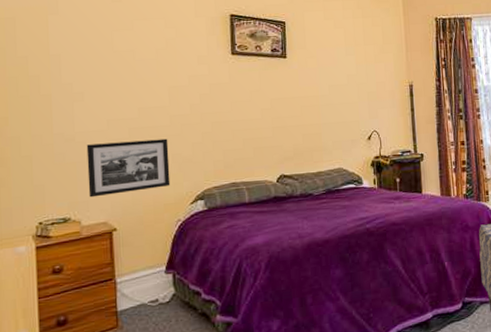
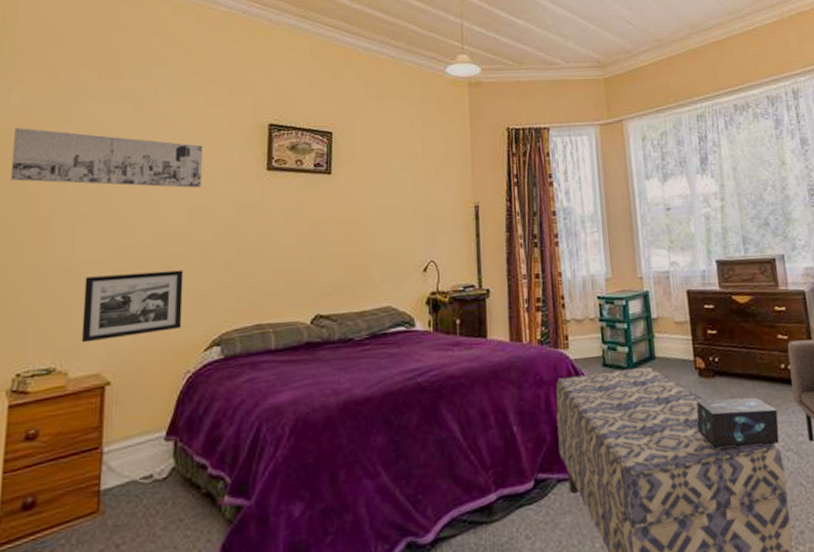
wall art: none [11,18,177,70] -> present [10,128,204,188]

